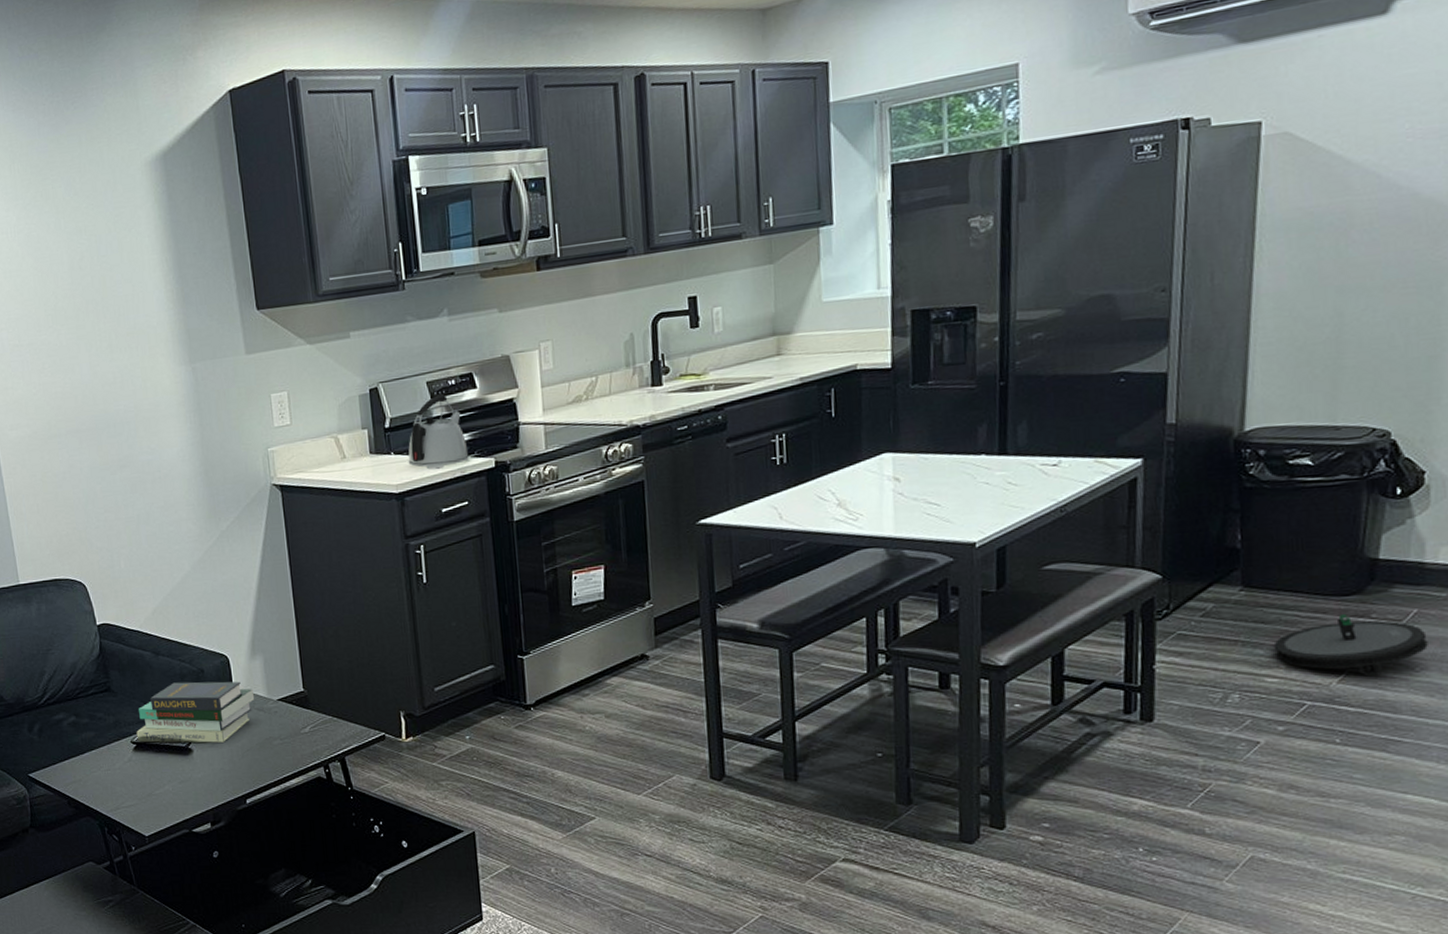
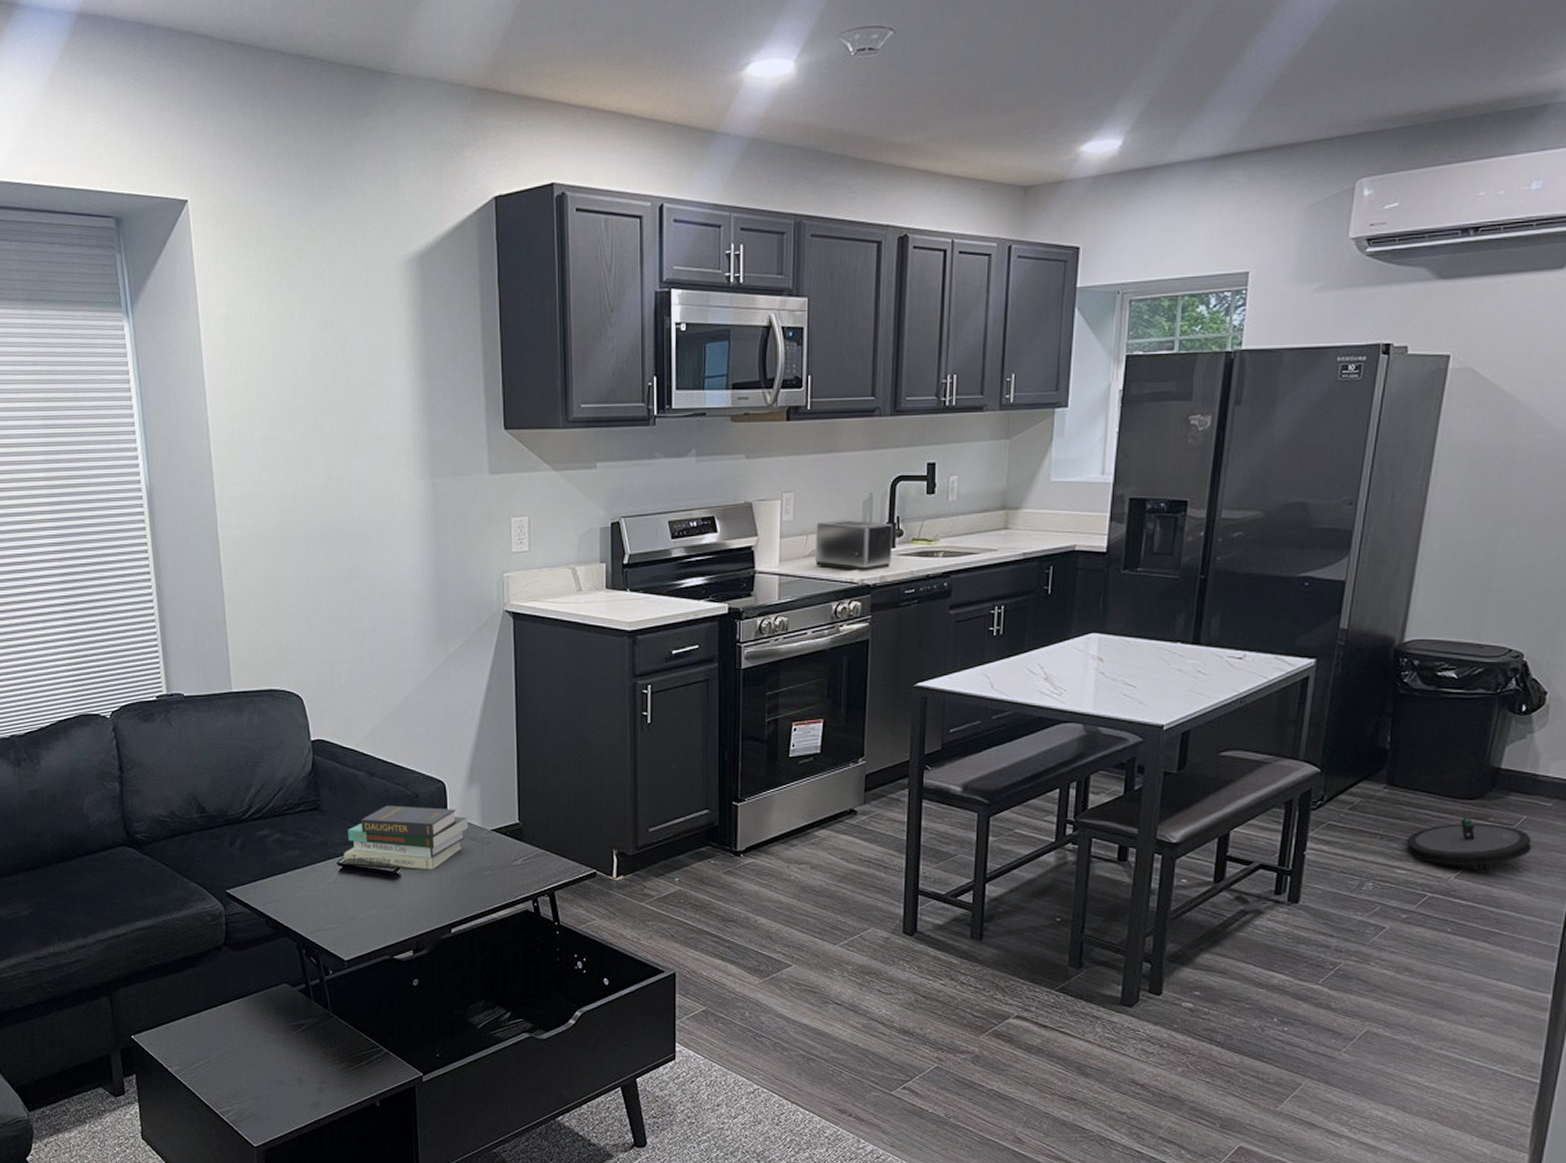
kettle: present [408,394,469,470] -> none [643,535,704,610]
toaster: none [577,361,660,413] -> present [814,520,893,572]

